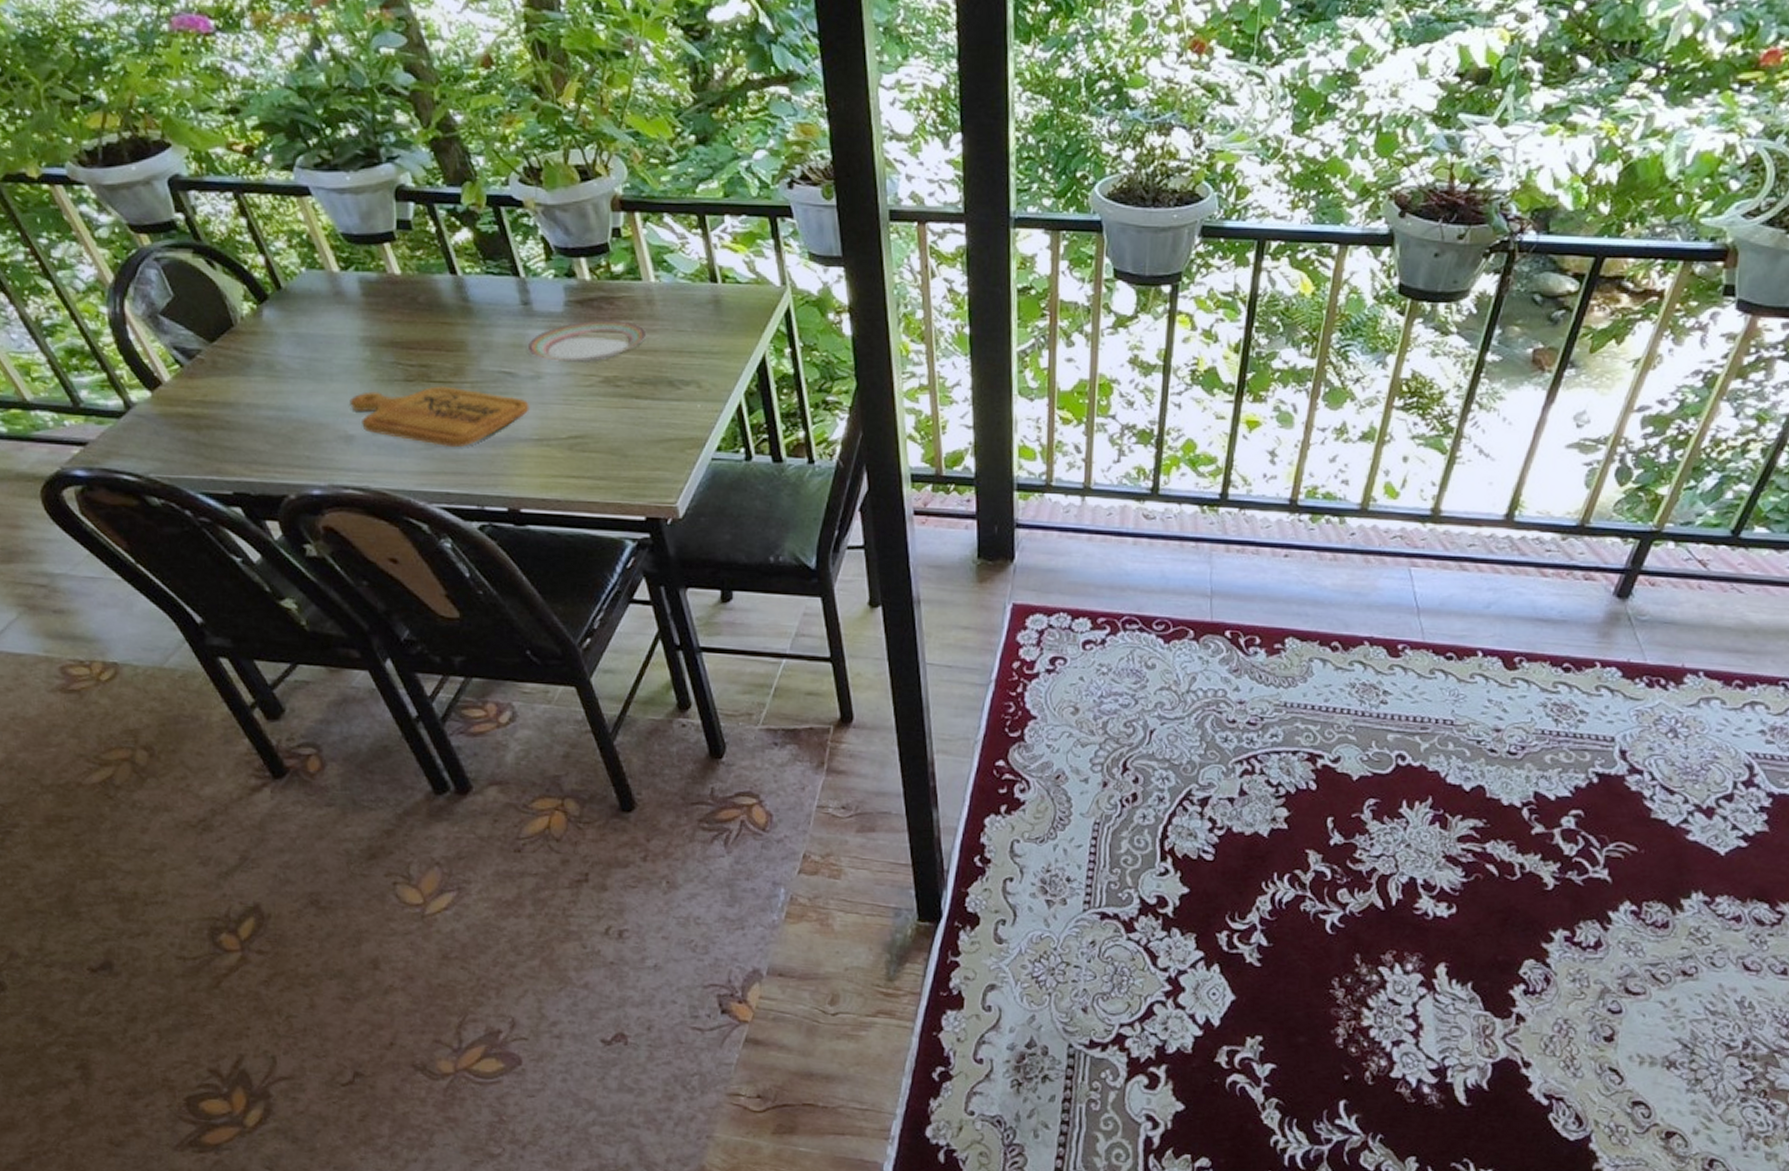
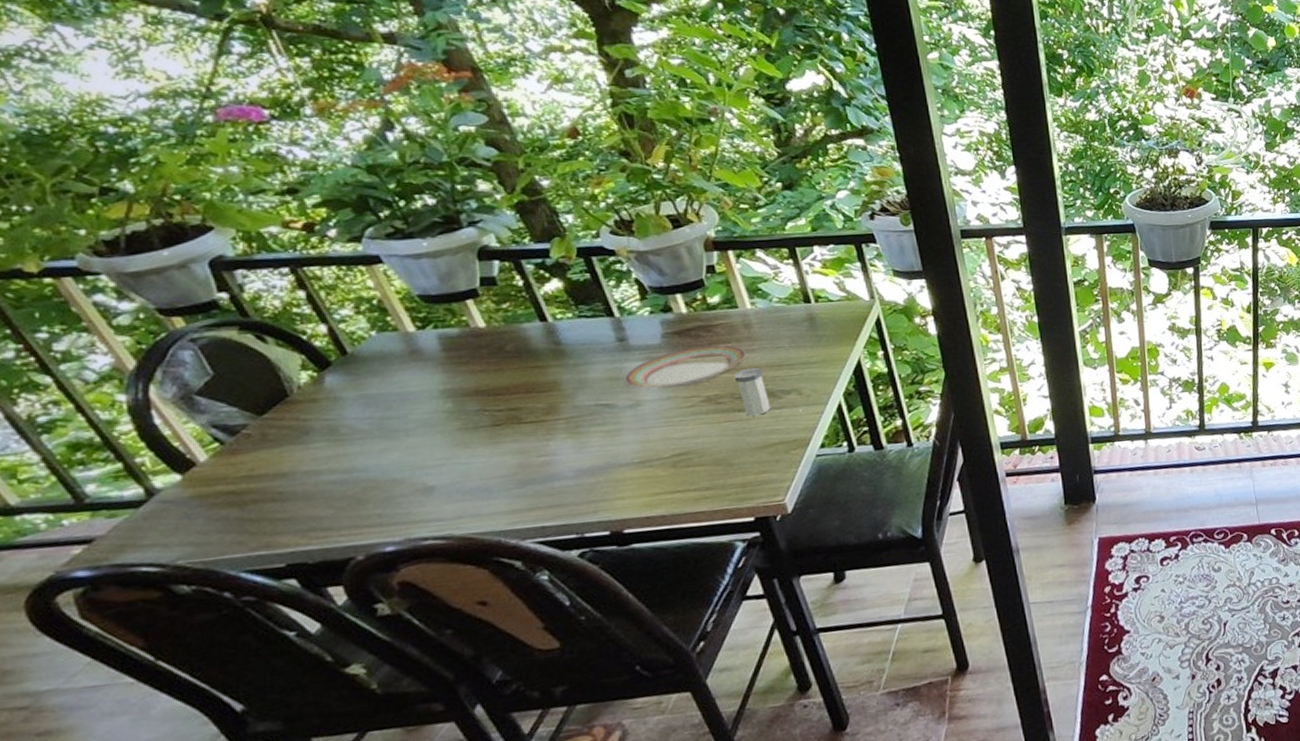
cutting board: present [349,386,529,448] -> none [428,424,629,483]
salt shaker: none [633,350,669,405] -> present [734,367,771,416]

